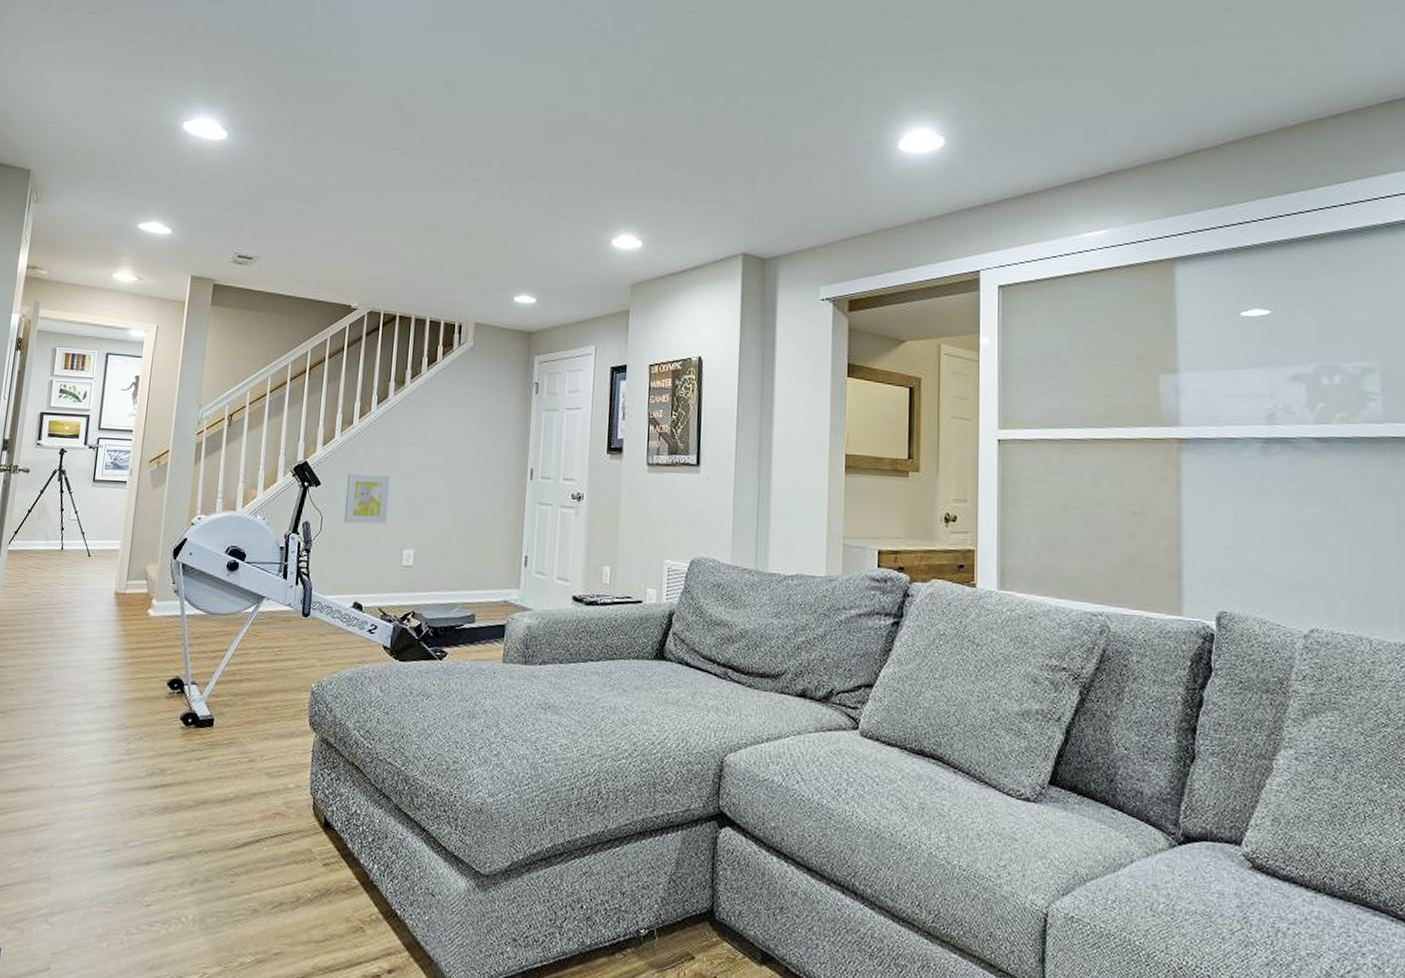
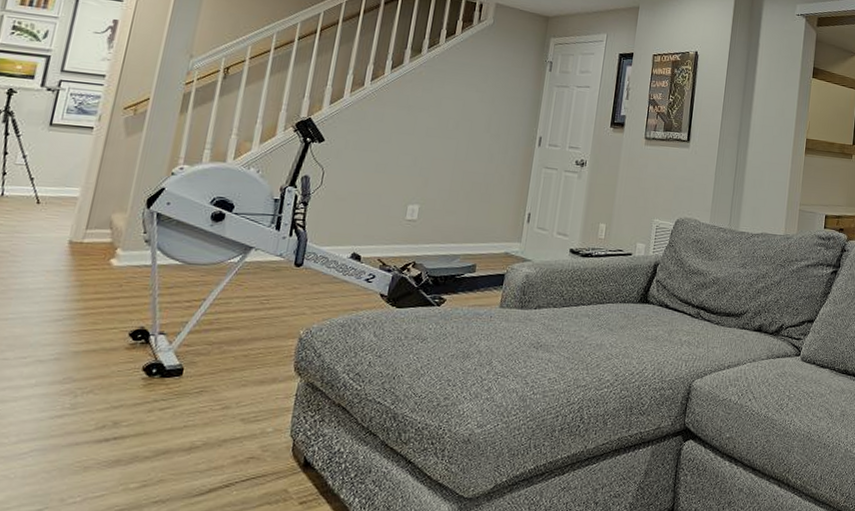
wall art: present [343,473,391,524] -> none [347,132,400,181]

